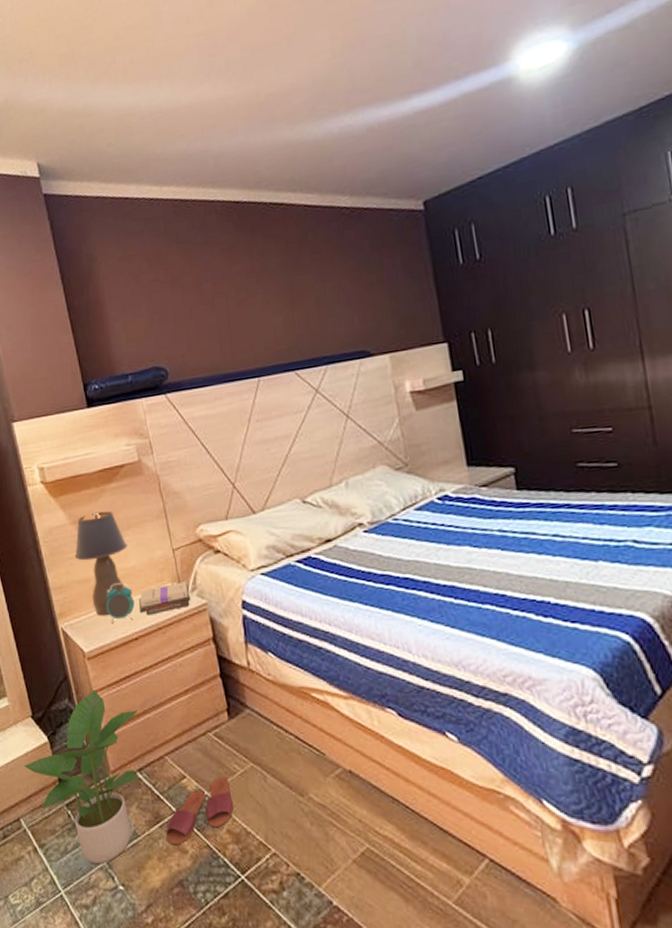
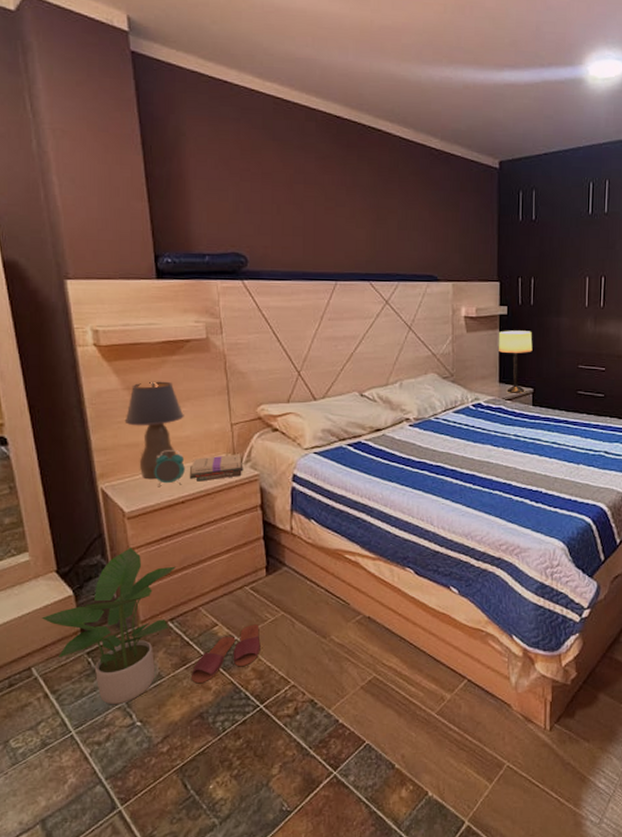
table lamp: none [456,395,505,478] -> present [498,330,533,393]

